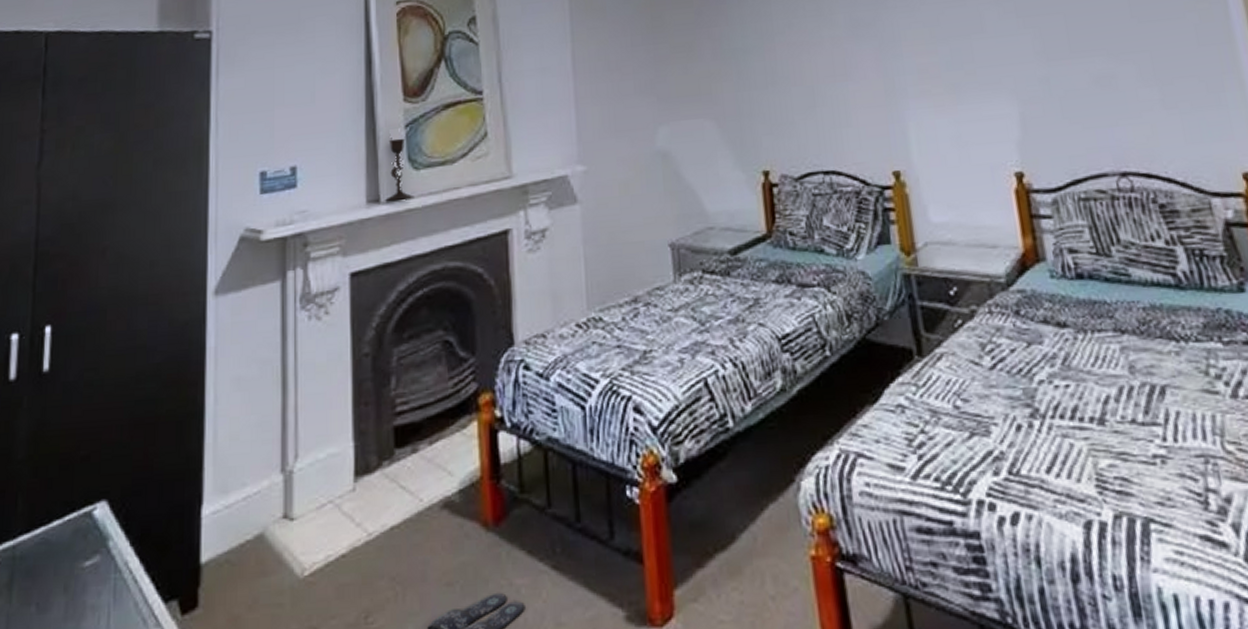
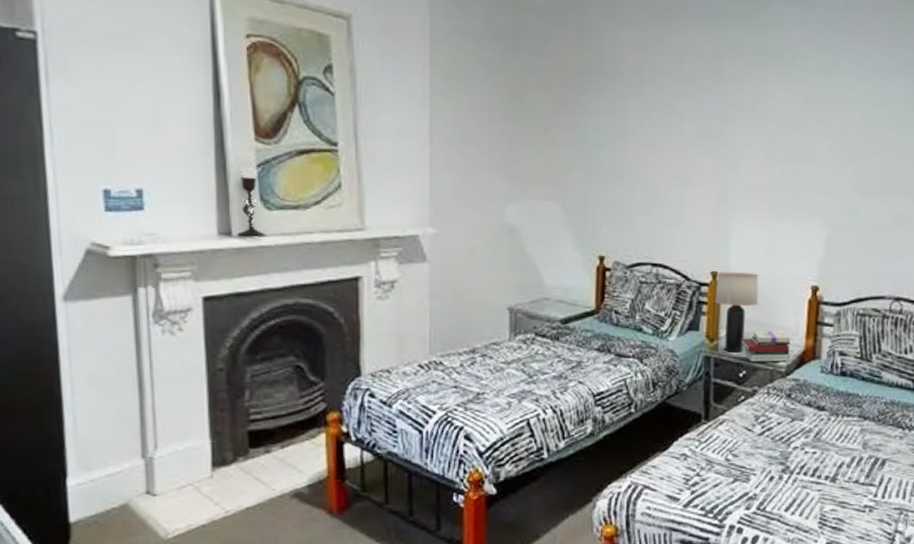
table lamp: none [900,166,956,266] -> present [715,272,759,353]
books: none [943,231,1009,275] -> present [741,330,791,363]

